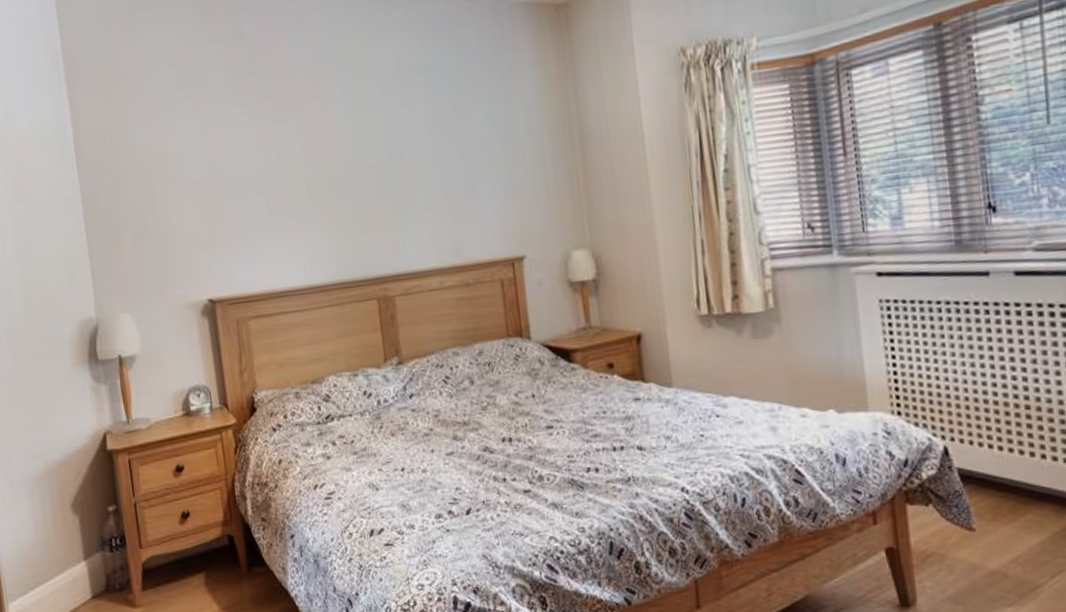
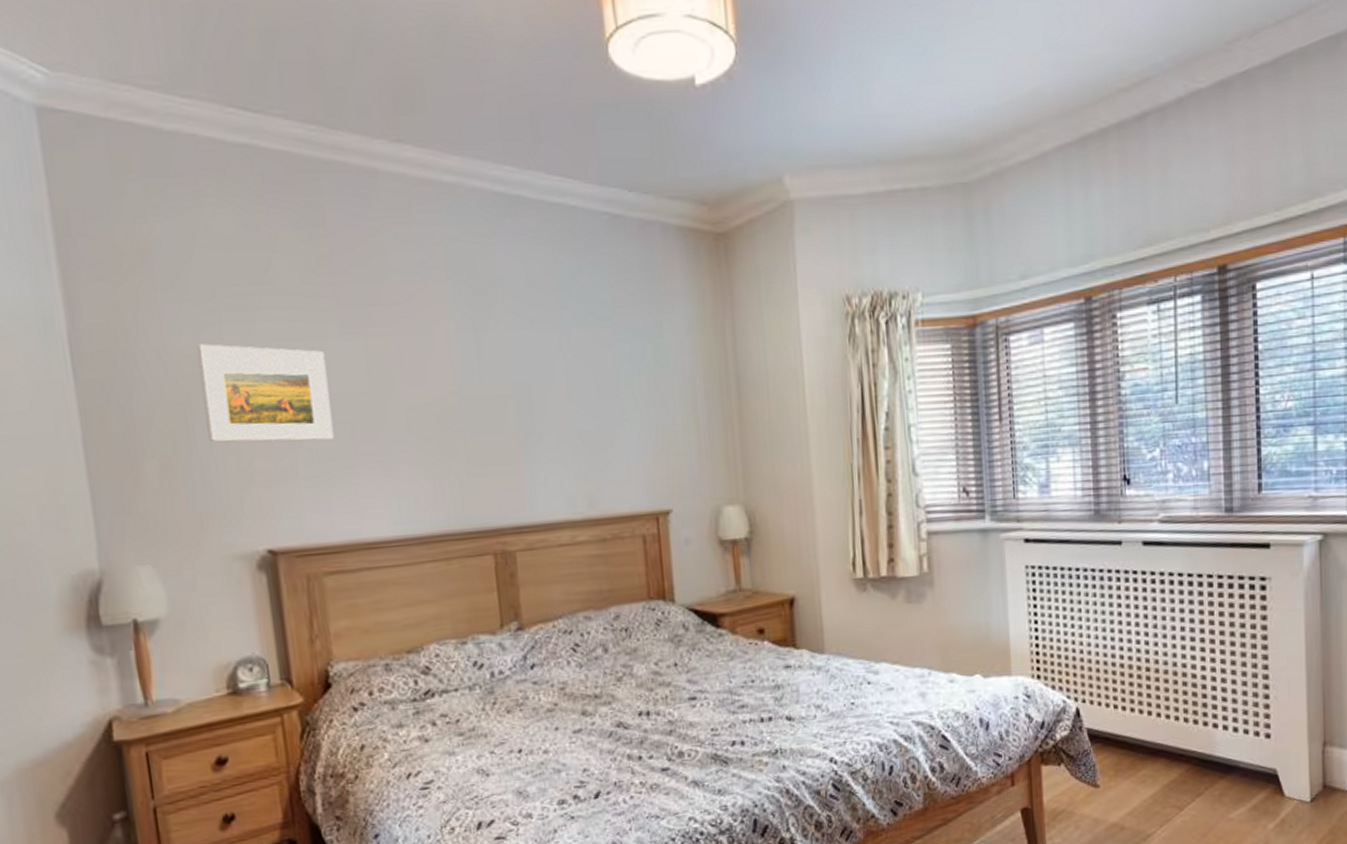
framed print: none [157,137,254,215] -> present [197,344,334,443]

